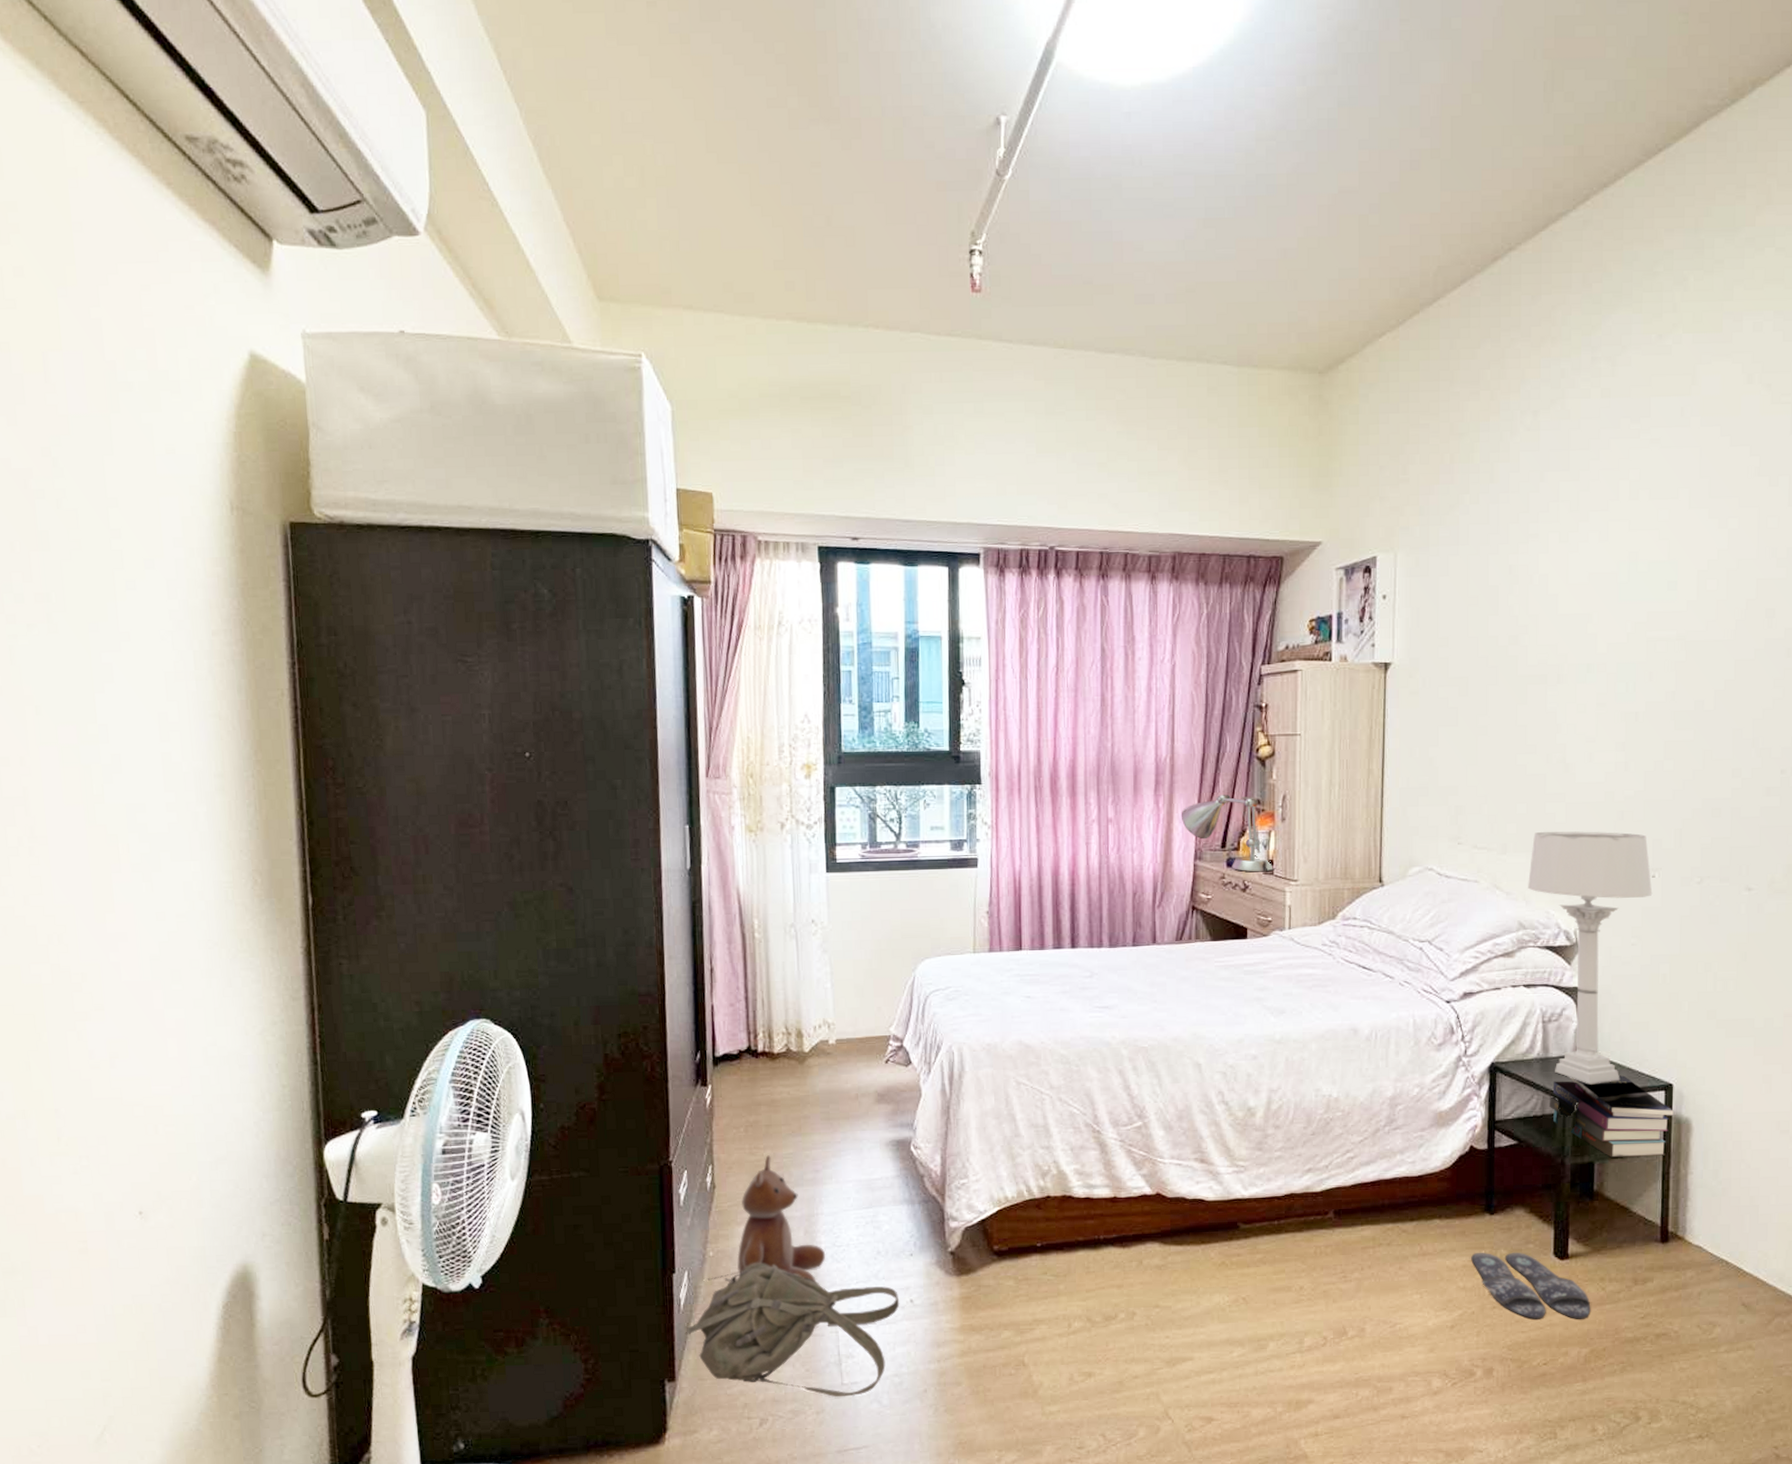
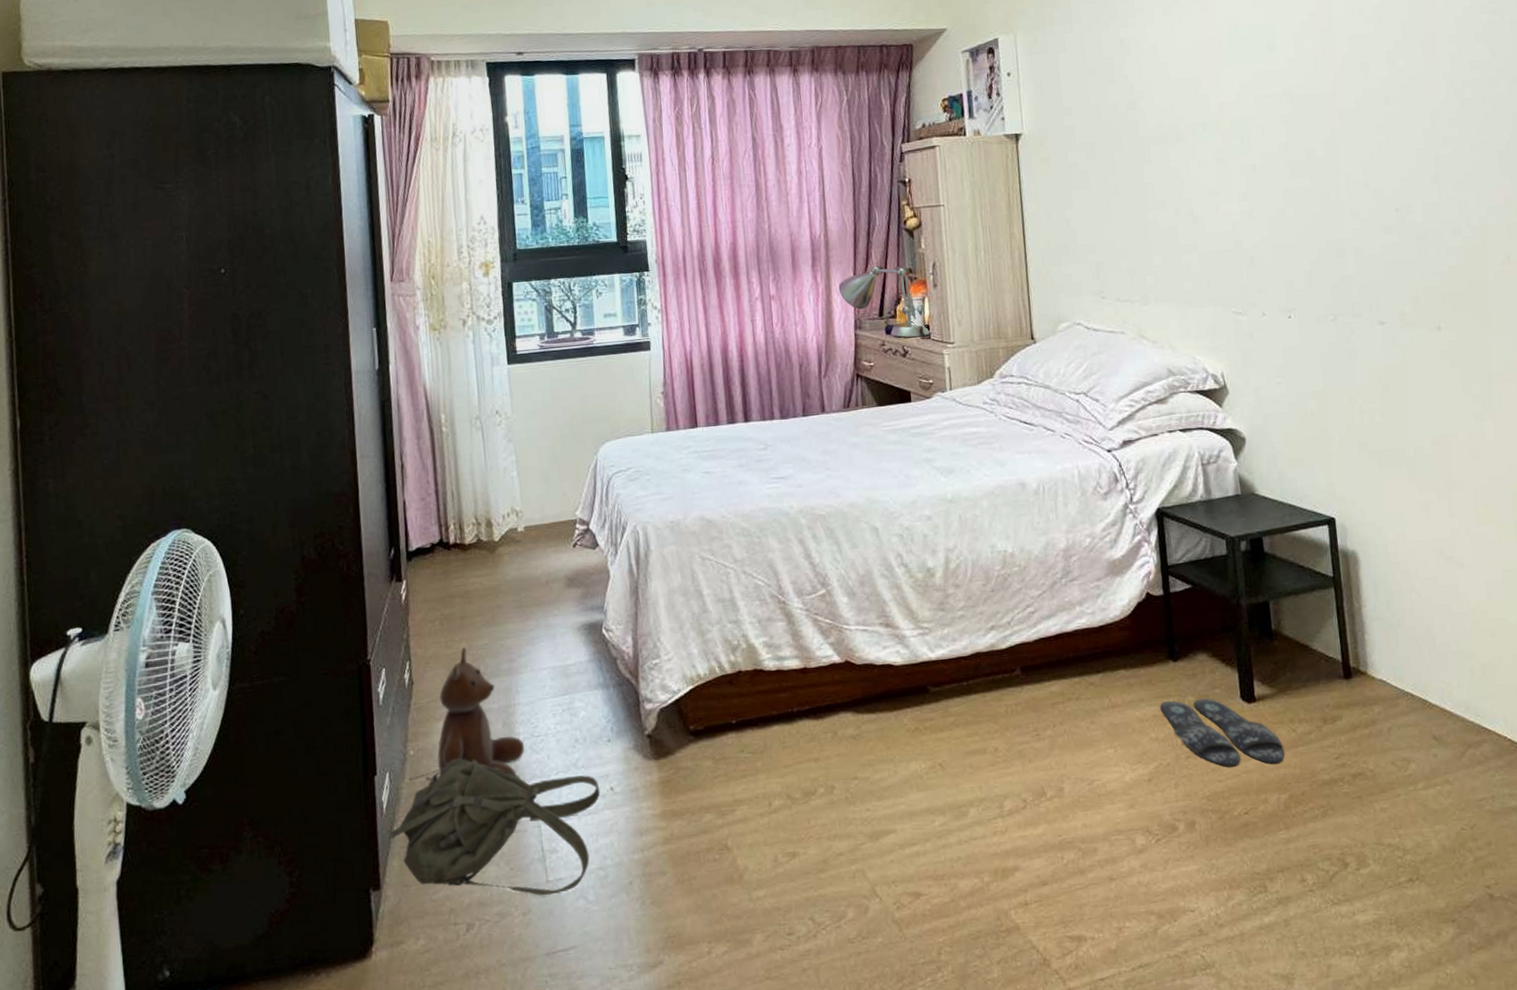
table lamp: present [1528,831,1653,1085] -> none [1171,277,1291,524]
books: present [1550,1075,1674,1158] -> none [1218,512,1340,596]

